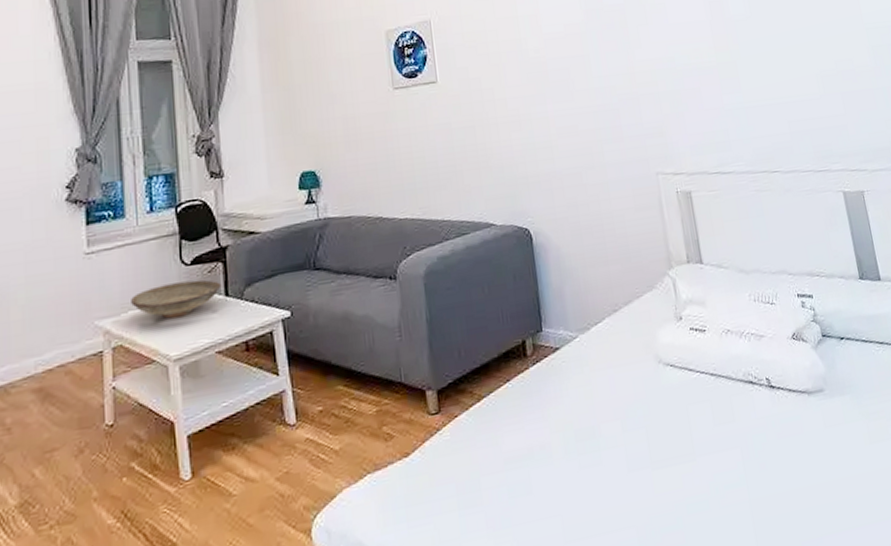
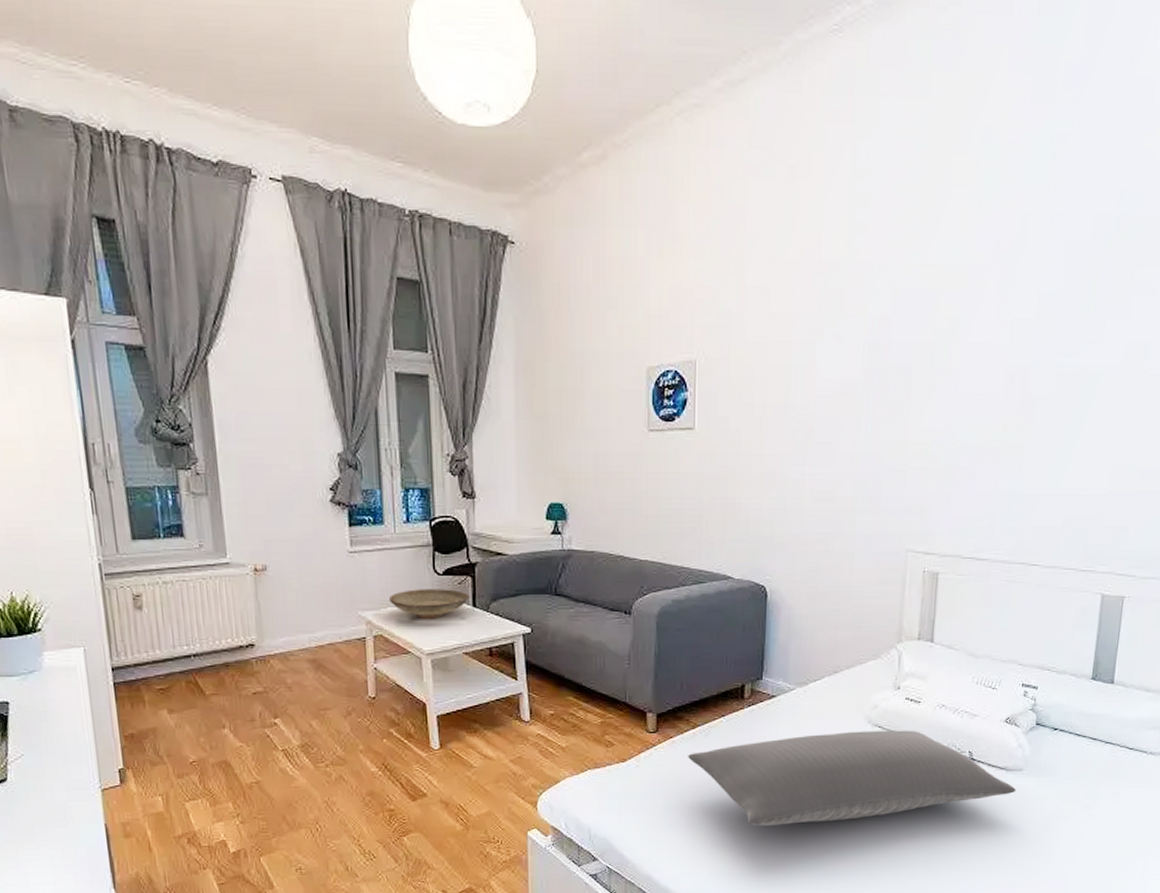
pillow: none [477,363,824,513] -> present [688,730,1016,826]

